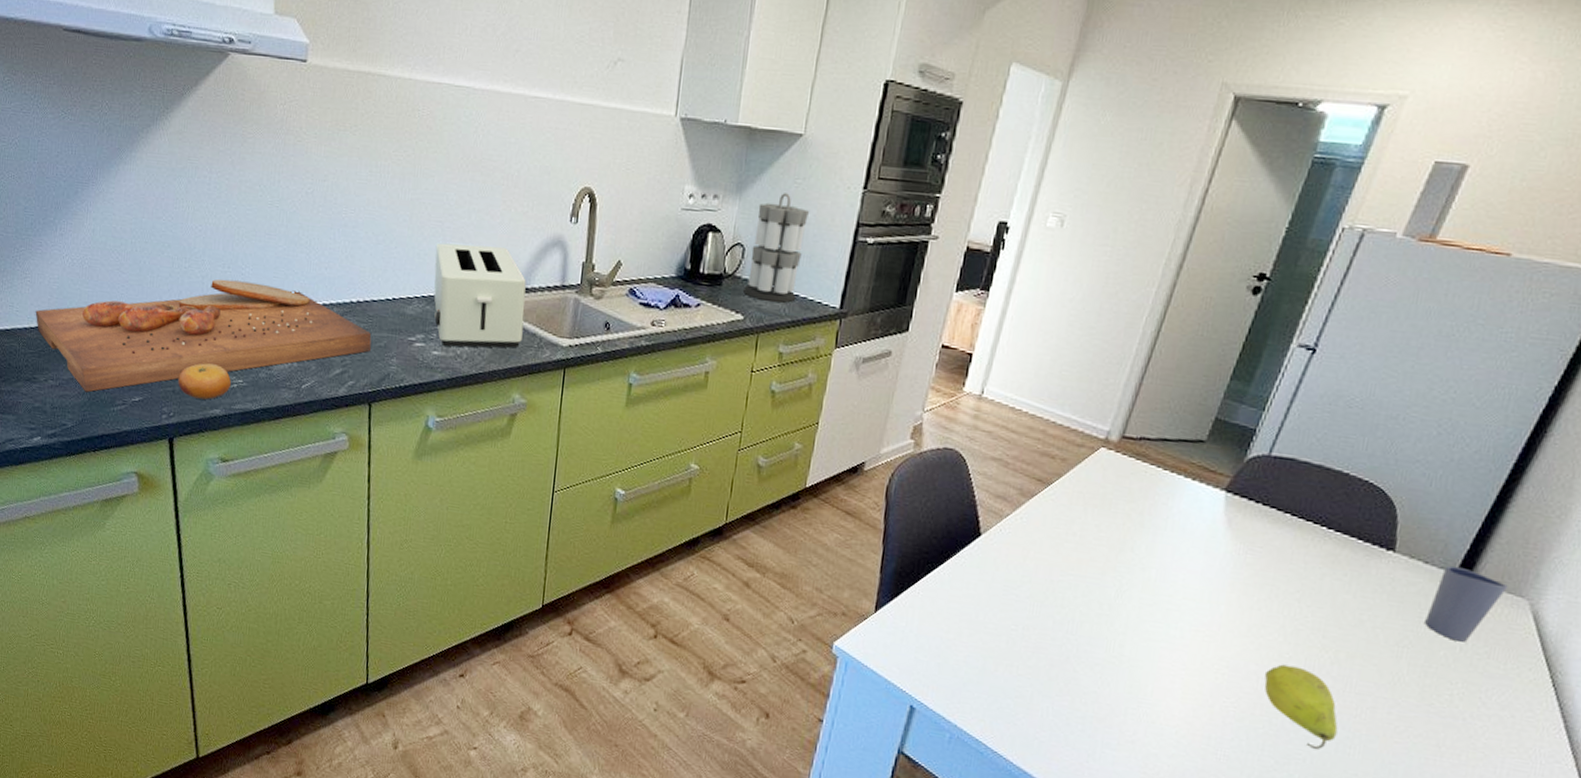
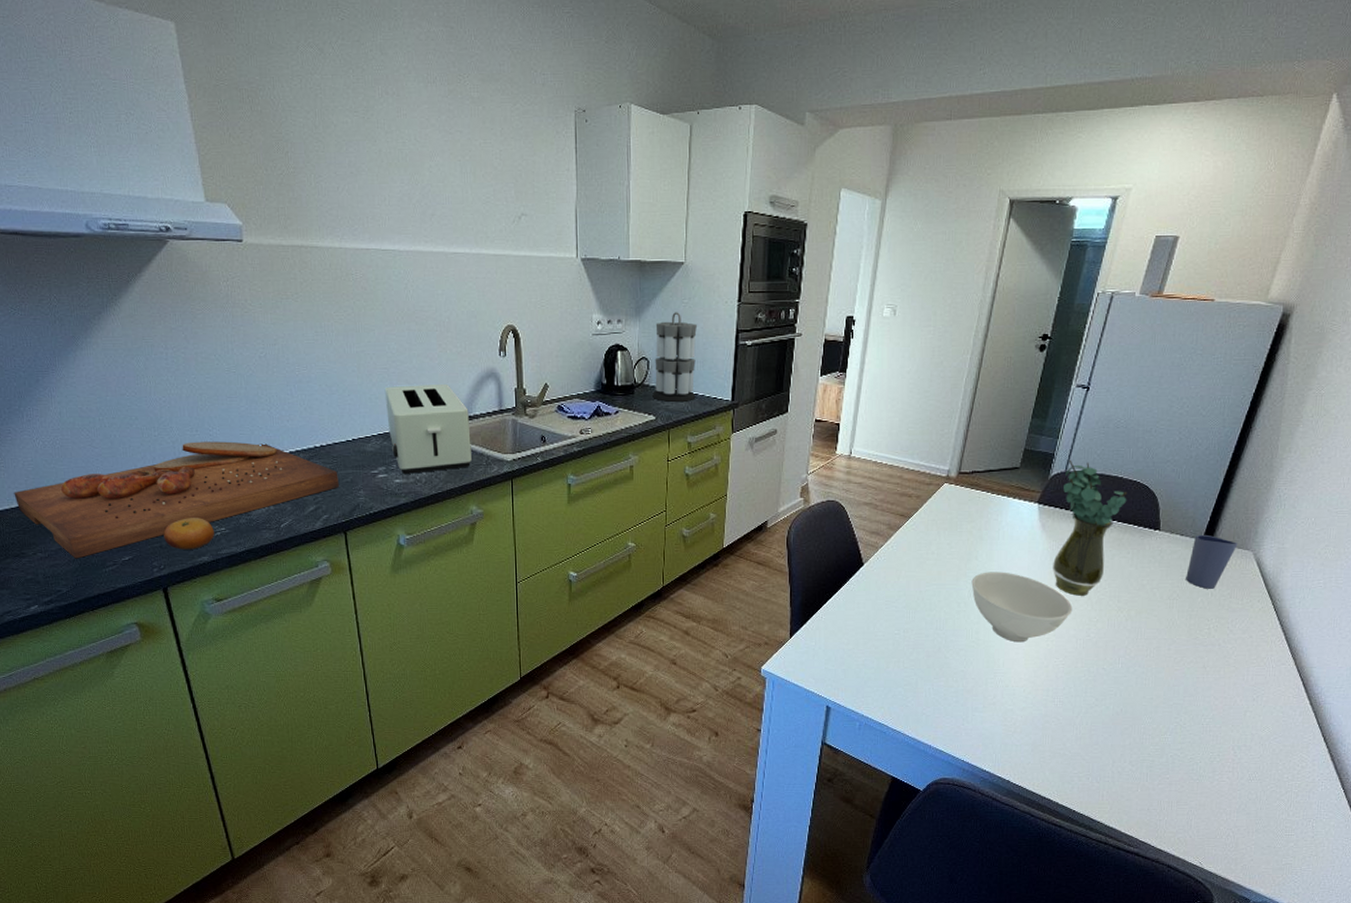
bowl: none [1121,569,1258,669] -> present [971,572,1073,643]
vase: none [1235,440,1354,622] -> present [1053,459,1128,596]
fruit: present [1264,664,1338,749] -> none [1080,626,1136,685]

